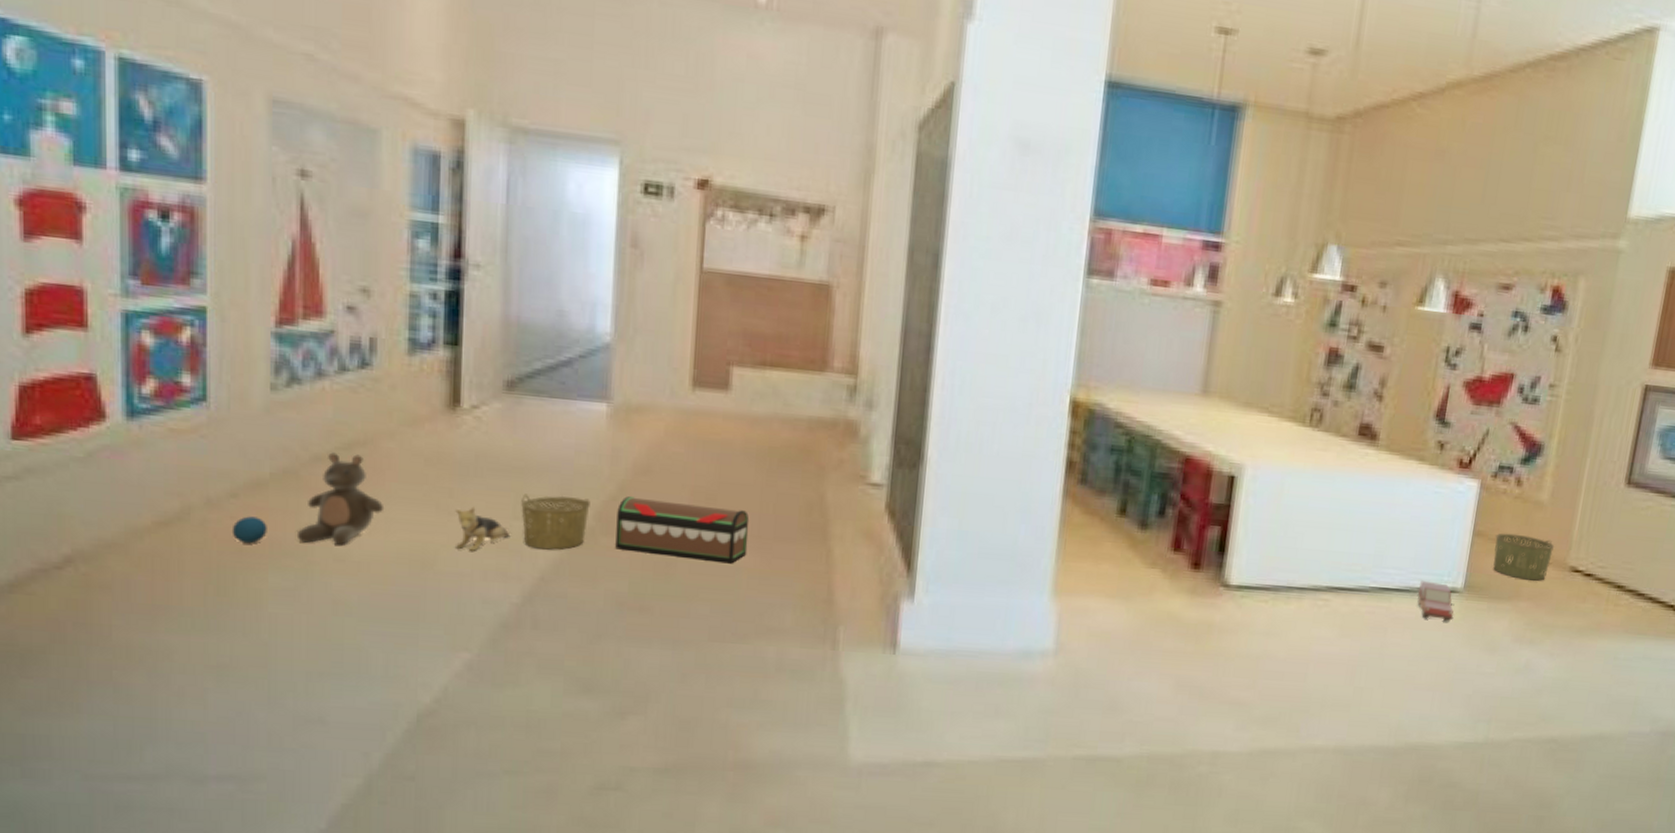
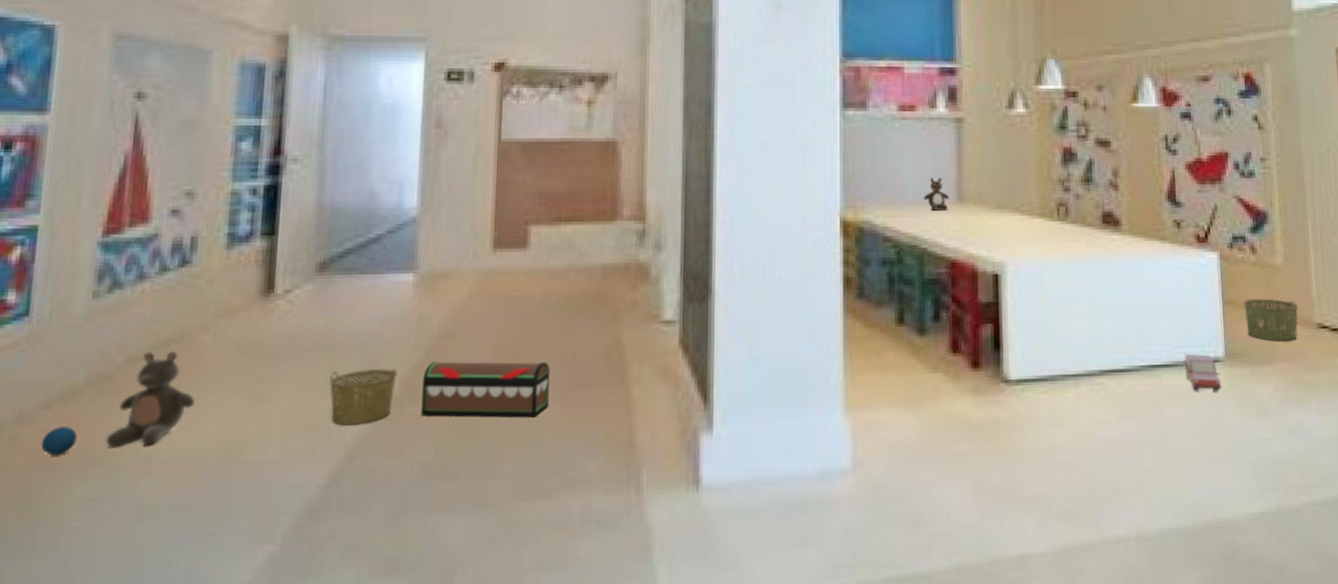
plush toy: present [455,506,509,553] -> none [264,390,317,437]
stuffed animal: none [1164,364,1194,402] -> present [923,178,950,211]

